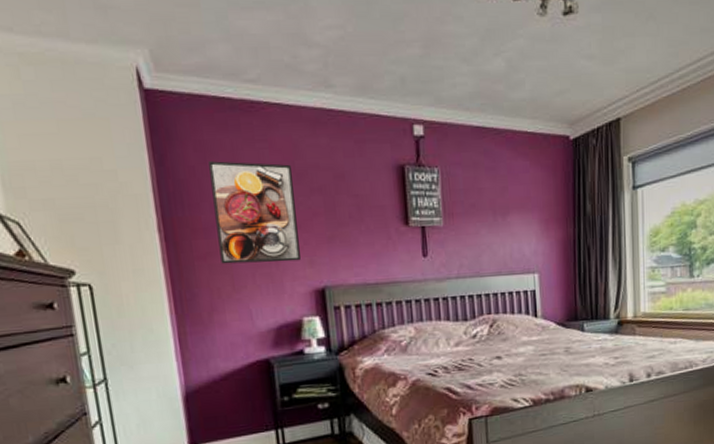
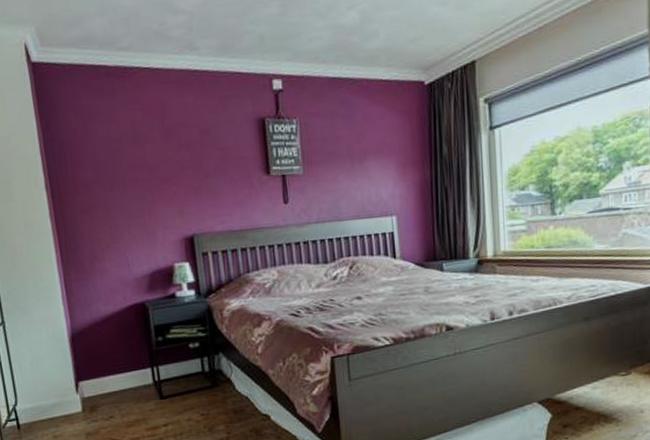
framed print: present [209,161,301,265] -> none [88,123,171,217]

